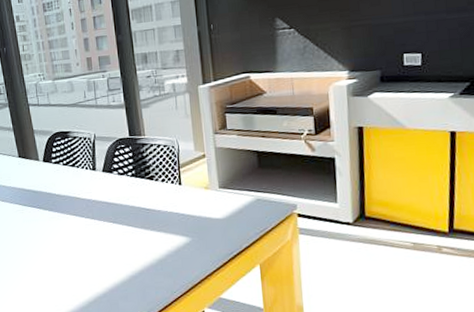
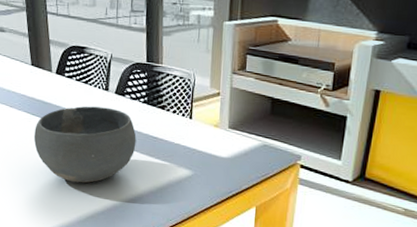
bowl: none [27,186,130,268] -> present [33,106,136,183]

